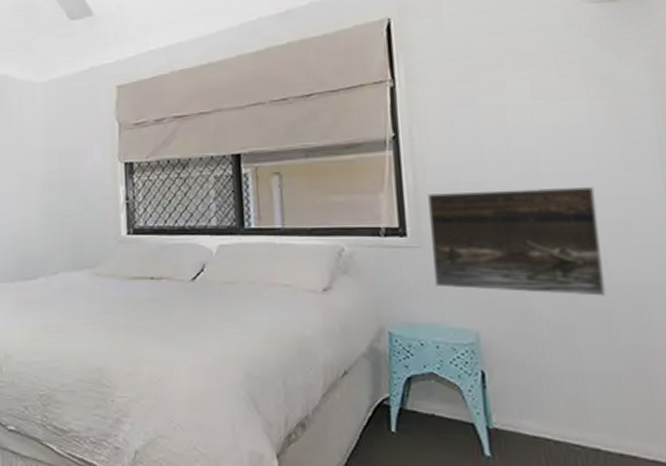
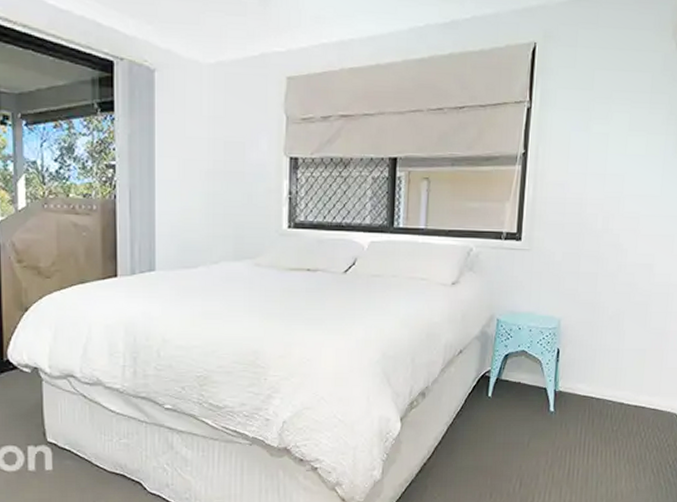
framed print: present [428,187,607,296] -> none [536,205,657,292]

